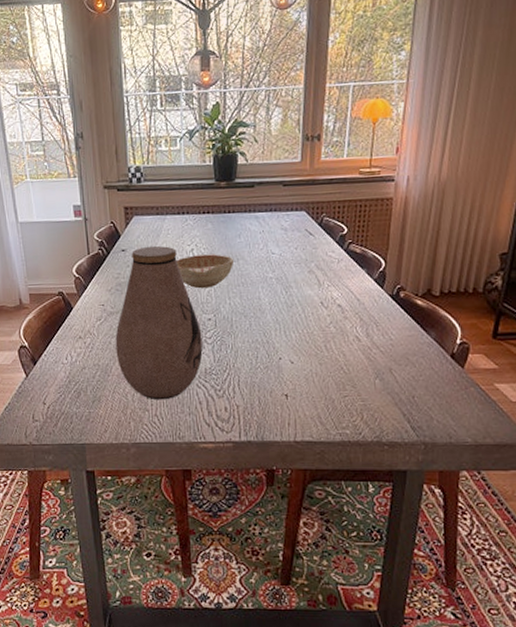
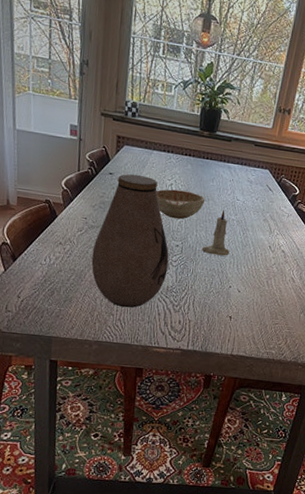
candle: none [238,268,273,324] -> present [201,210,230,256]

